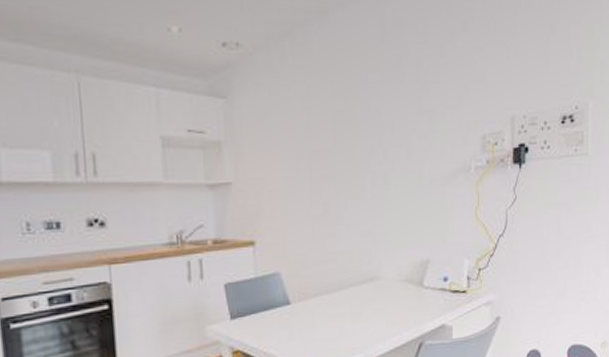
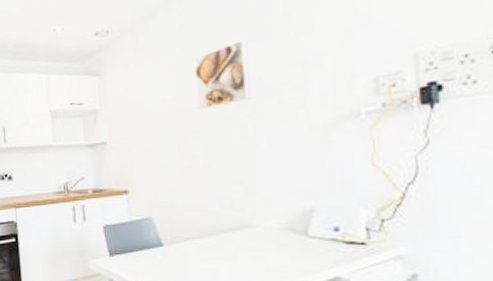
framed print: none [330,80,384,152] -> present [193,40,252,110]

